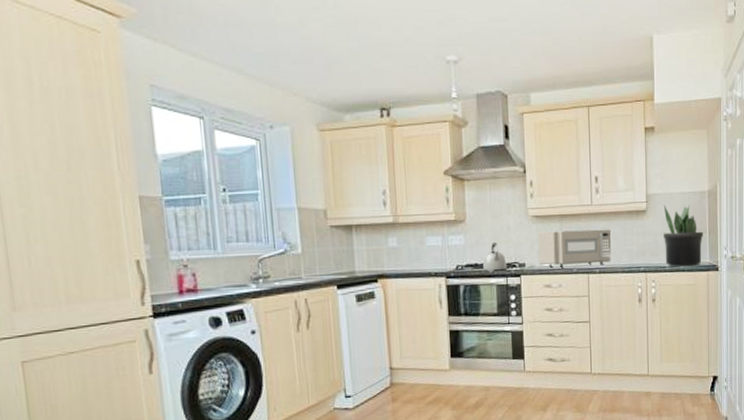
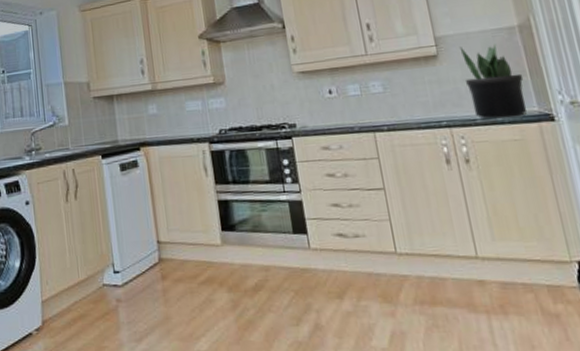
kettle: present [483,243,507,271] -> none [247,103,276,134]
microwave: present [538,229,611,268] -> none [307,80,401,127]

